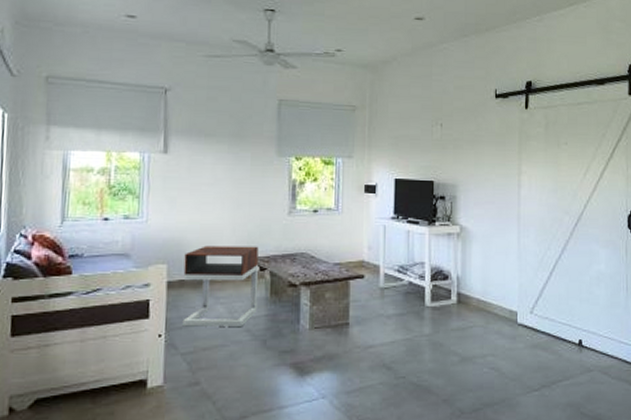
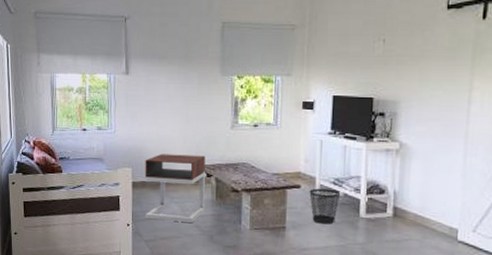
wastebasket: none [373,277,406,317] -> present [309,188,341,224]

